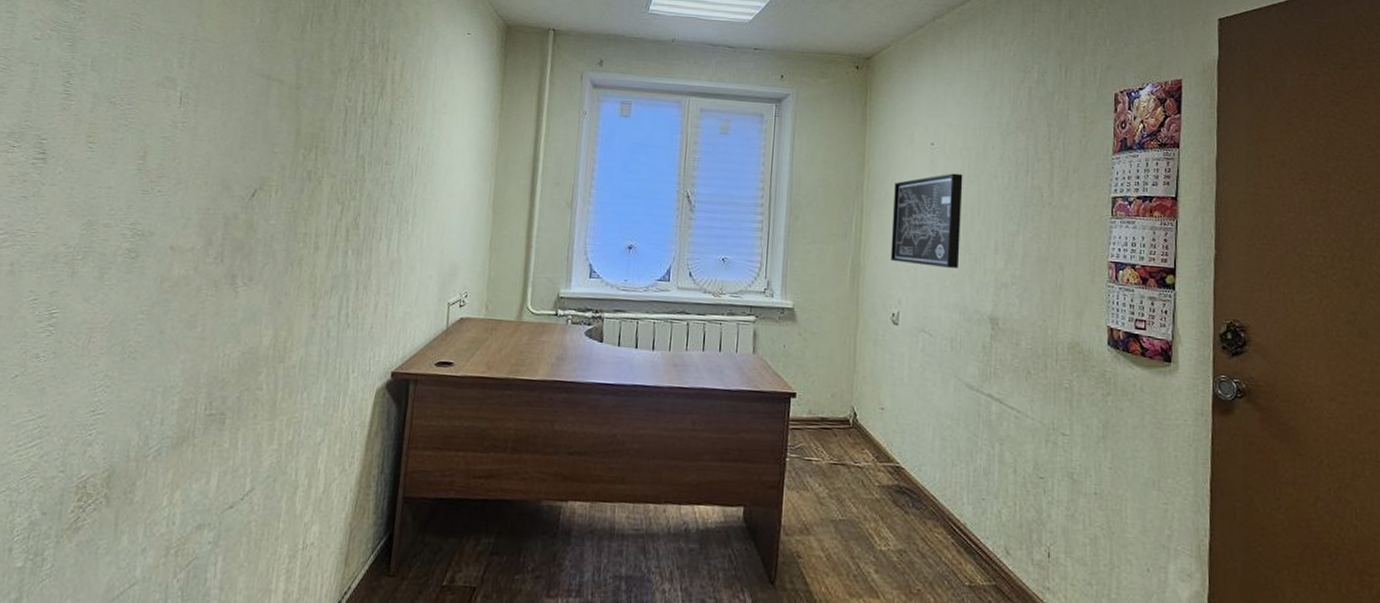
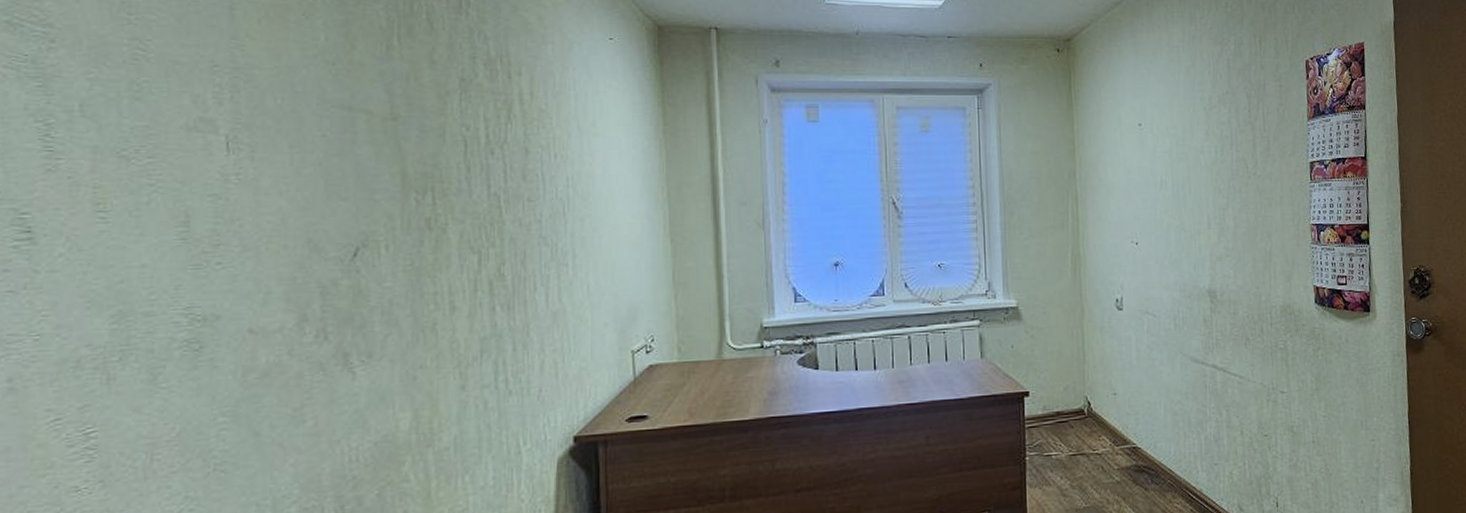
wall art: present [890,173,963,268] -> none [1107,152,1176,248]

